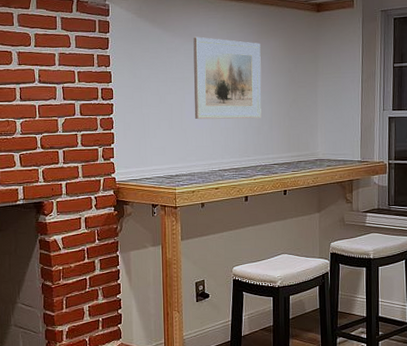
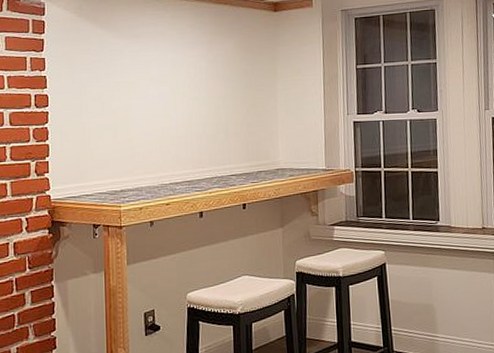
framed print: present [193,36,262,120] -> none [140,37,217,128]

